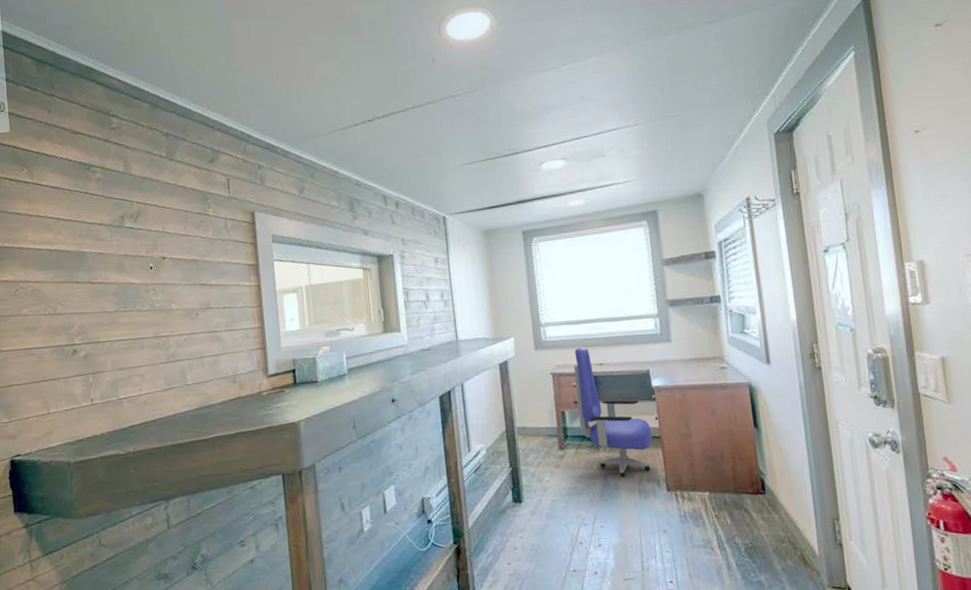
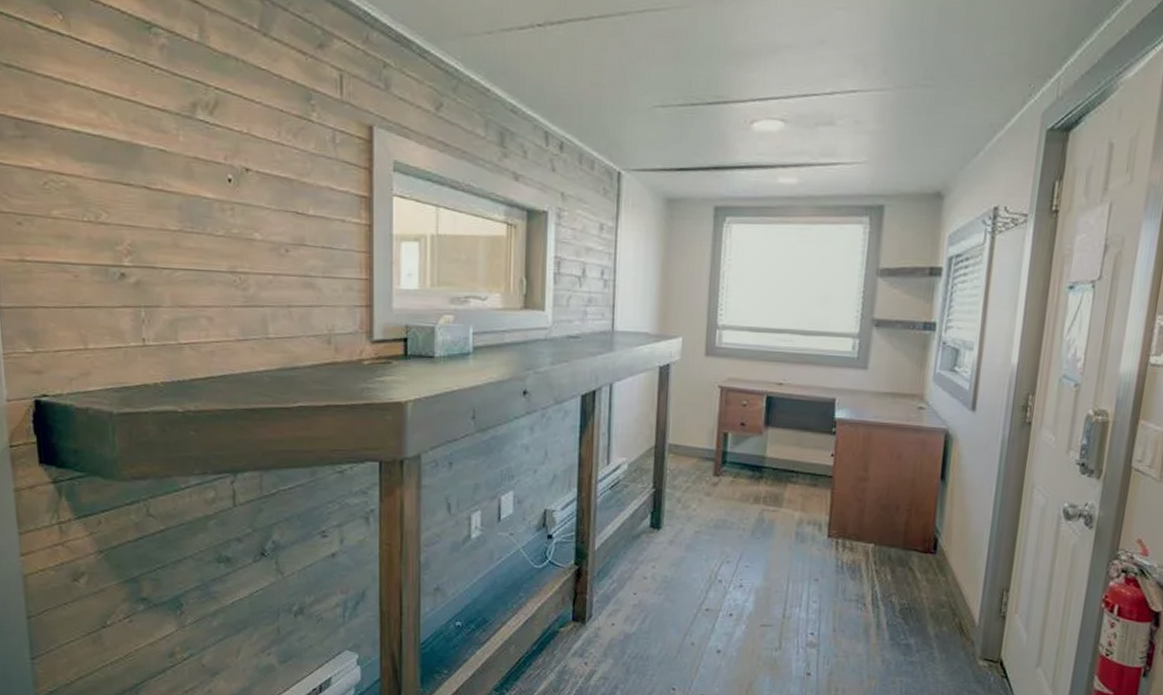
office chair: present [574,347,653,478] -> none [742,360,824,516]

